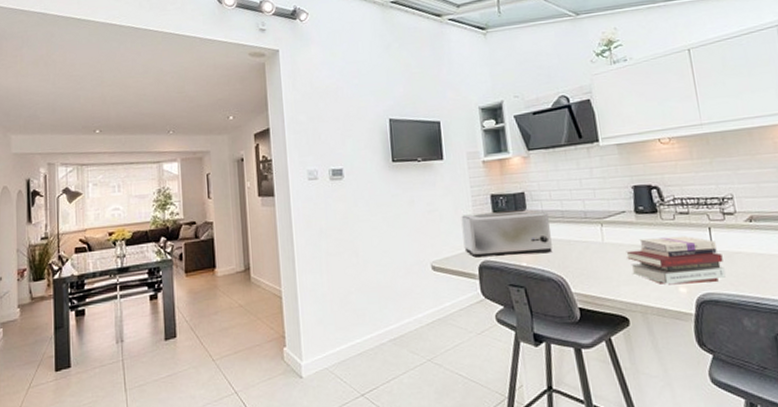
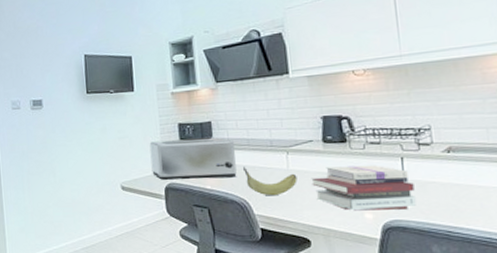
fruit: none [559,240,613,272] -> present [243,166,298,196]

